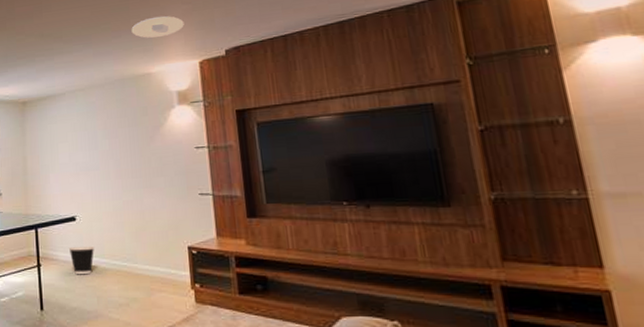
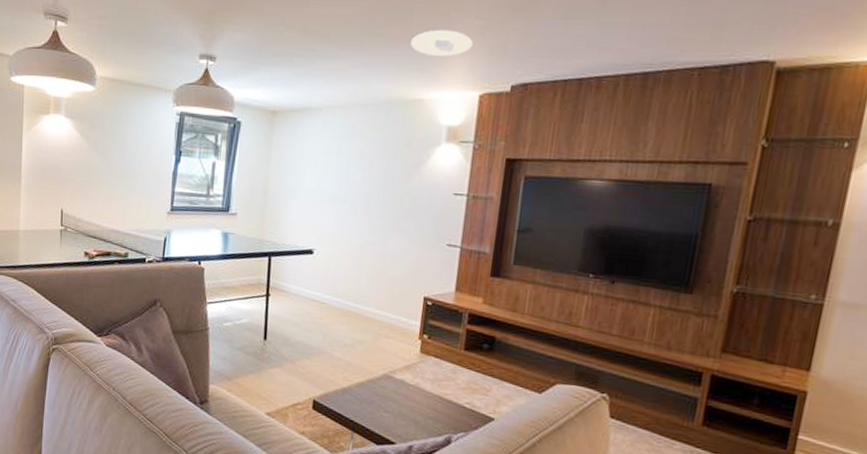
wastebasket: present [68,245,94,275] -> none [301,281,328,311]

